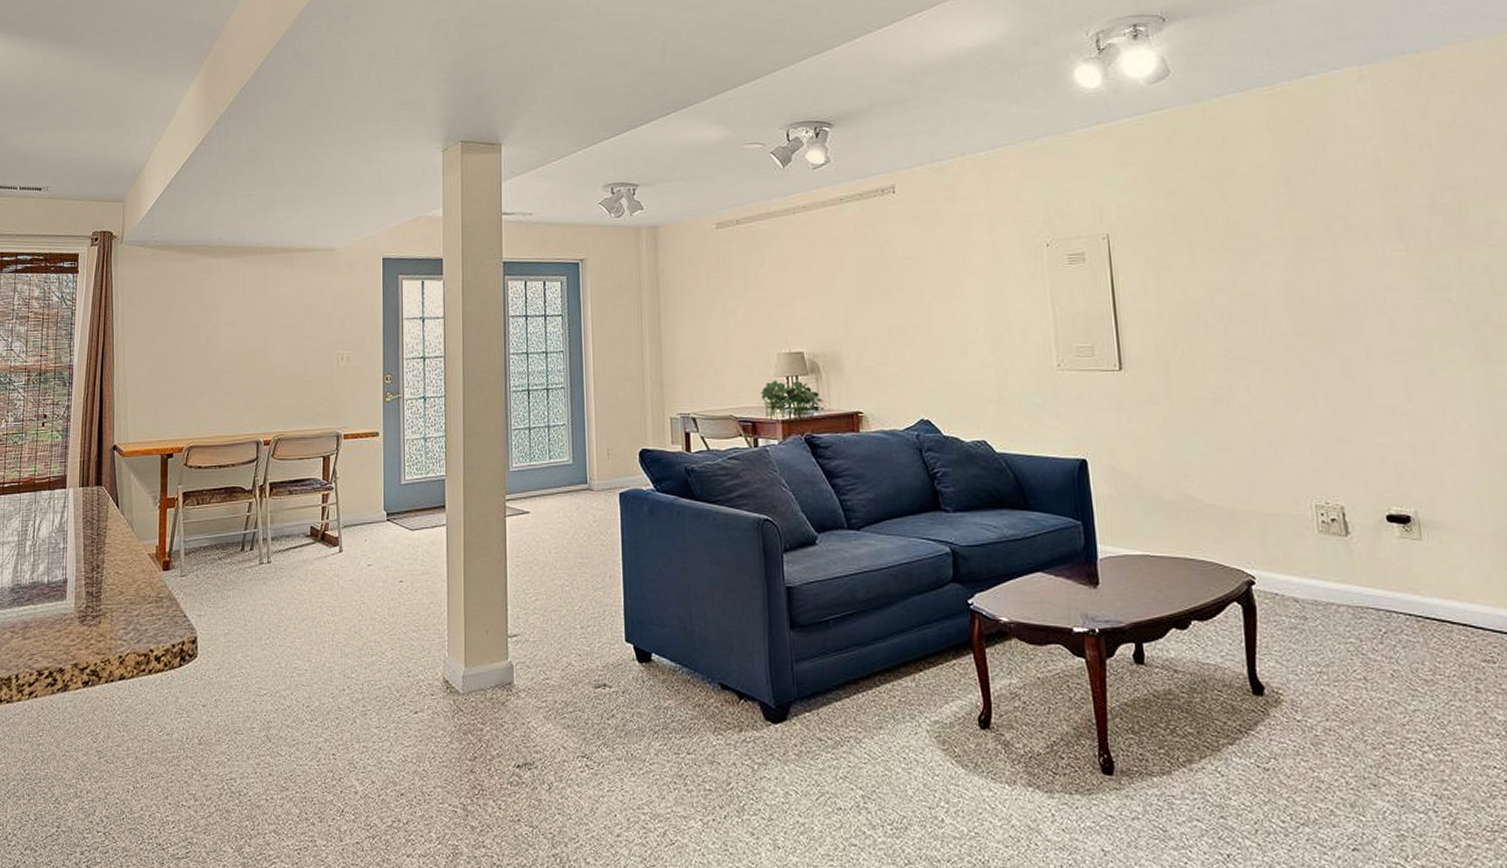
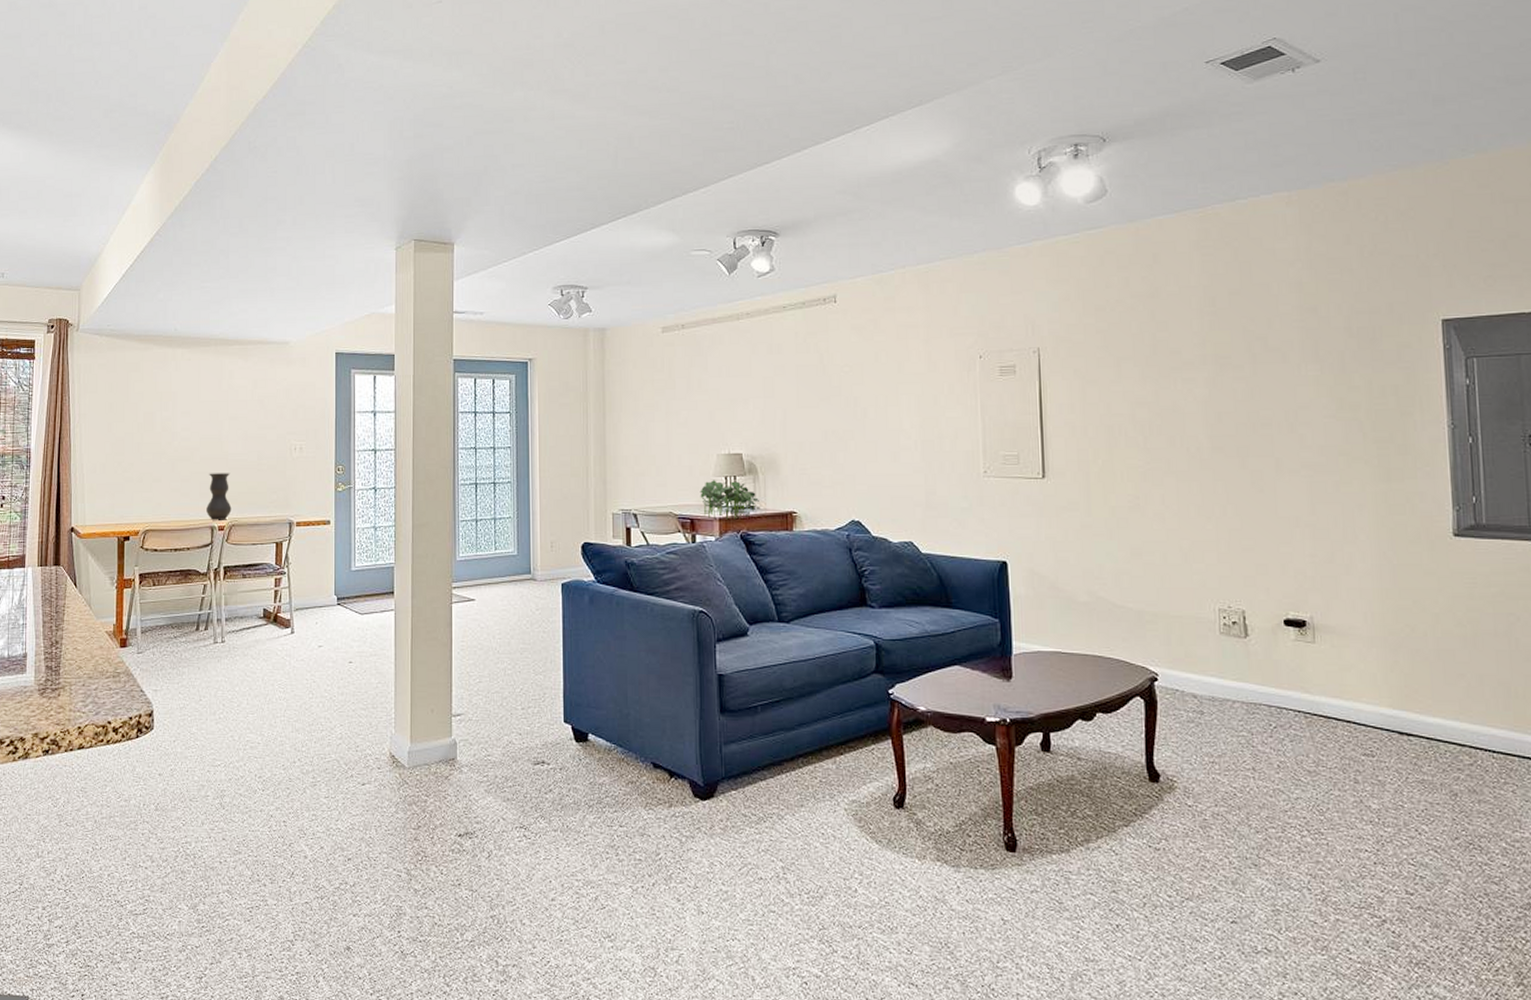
vase: none [252,385,278,435] -> present [206,473,232,520]

